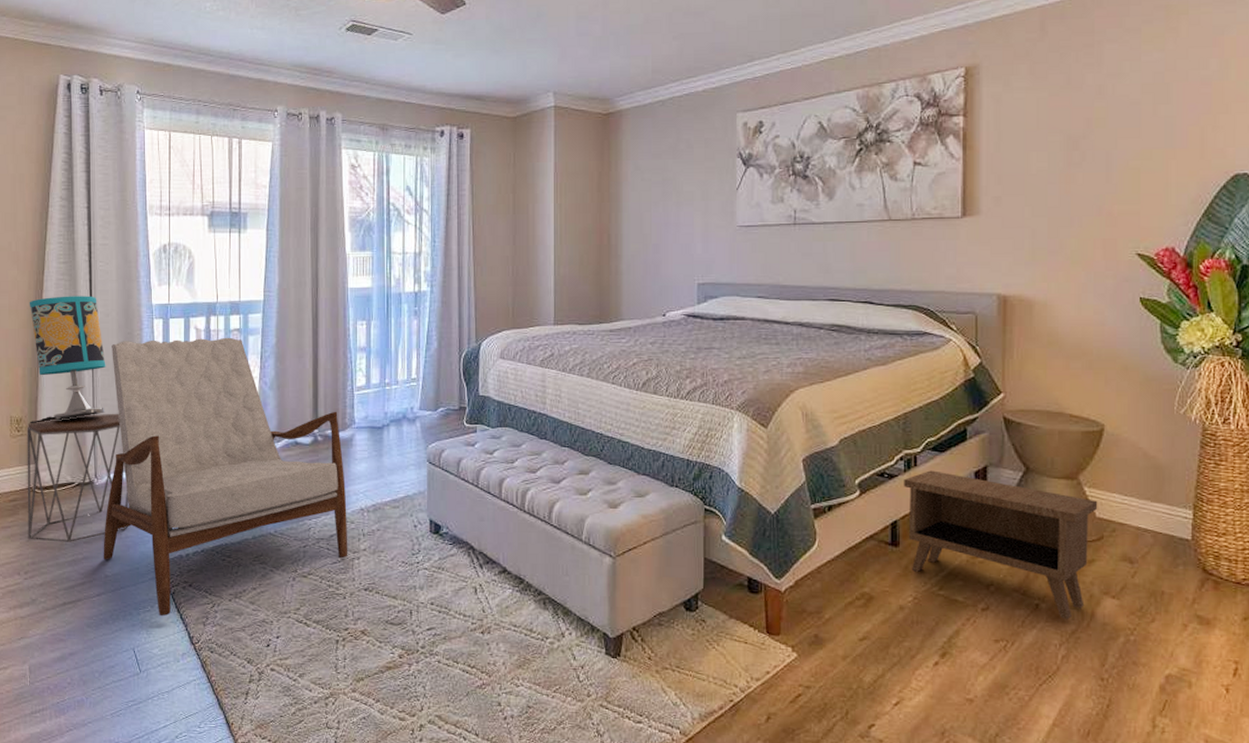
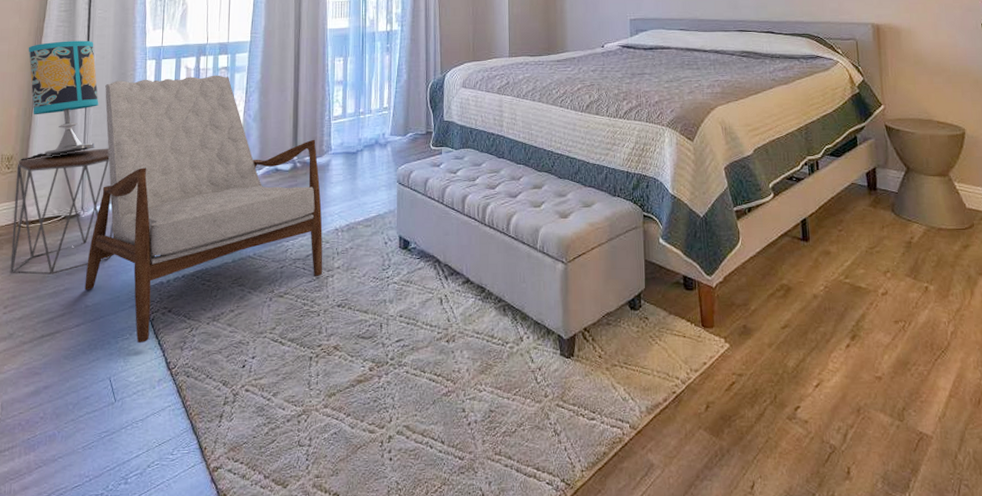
nightstand: present [904,470,1098,620] -> none [809,173,967,300]

